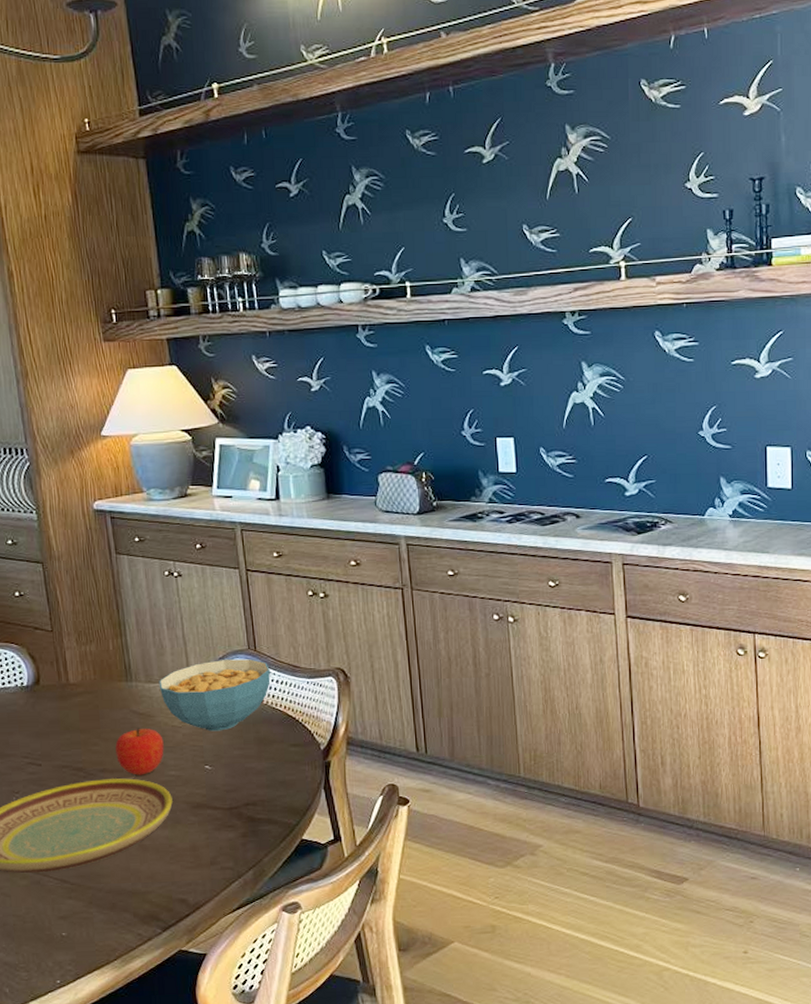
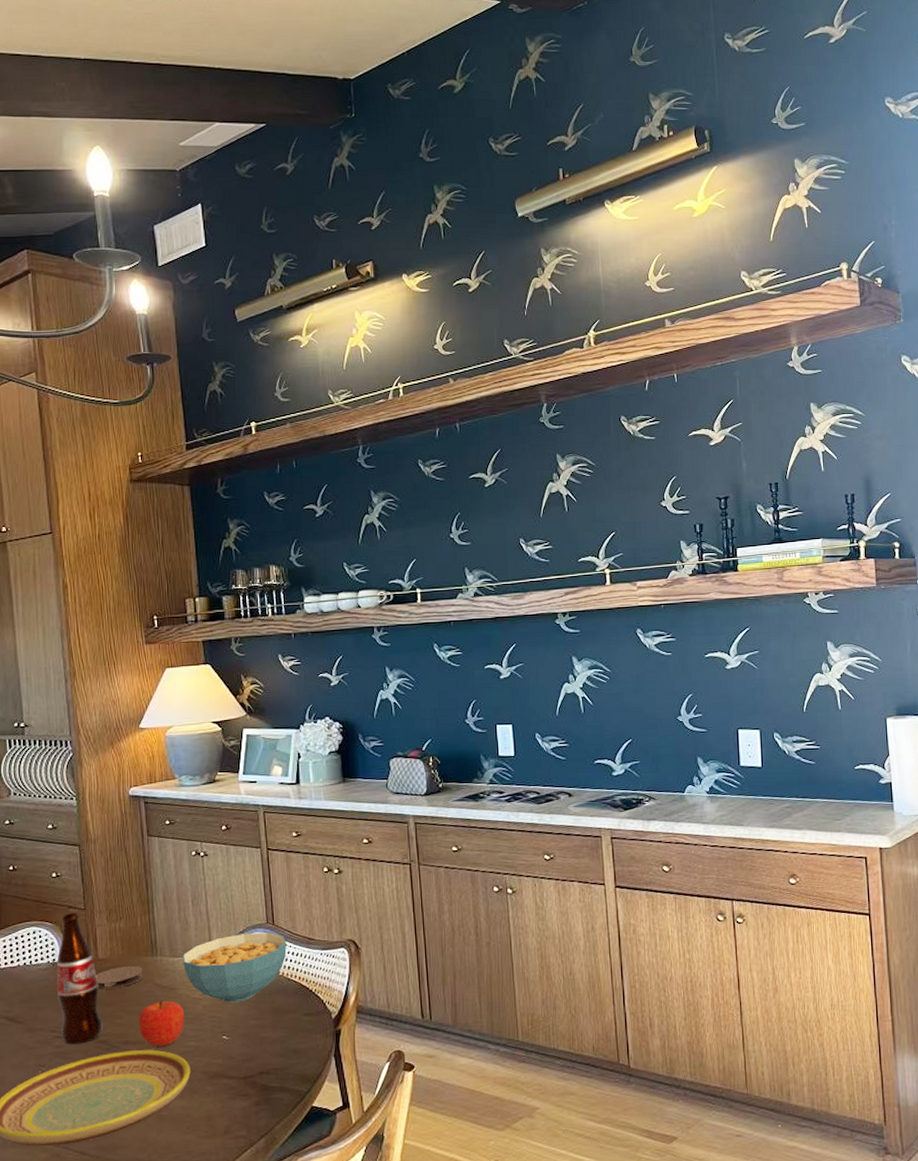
bottle: none [25,634,78,771] -> present [56,912,103,1045]
coaster: none [68,691,119,715] -> present [96,965,144,989]

